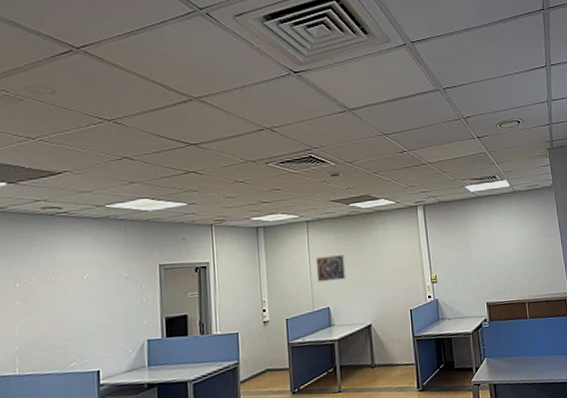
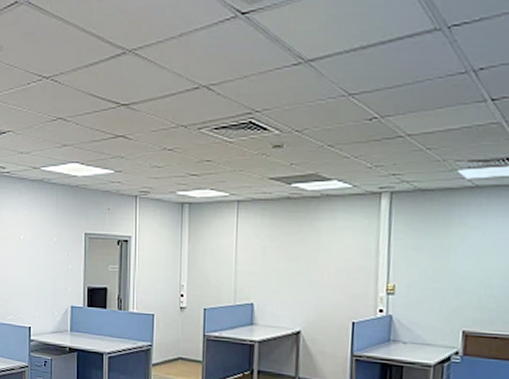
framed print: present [315,255,346,282] -> none [242,244,278,274]

